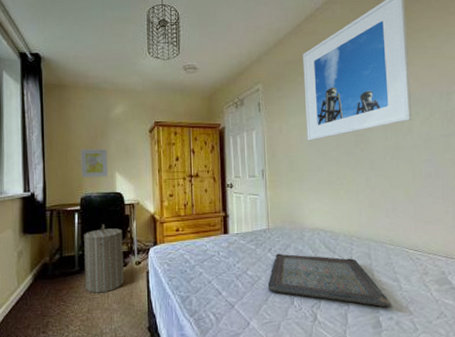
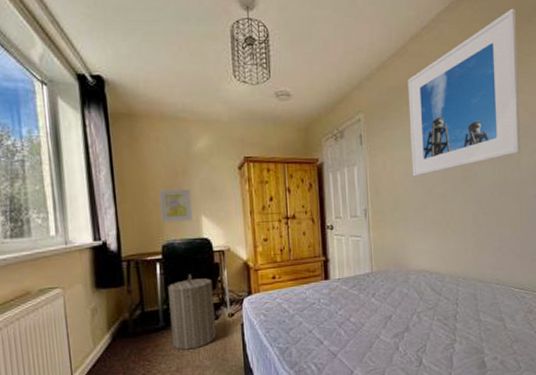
serving tray: present [267,253,391,308] -> none [371,298,496,348]

